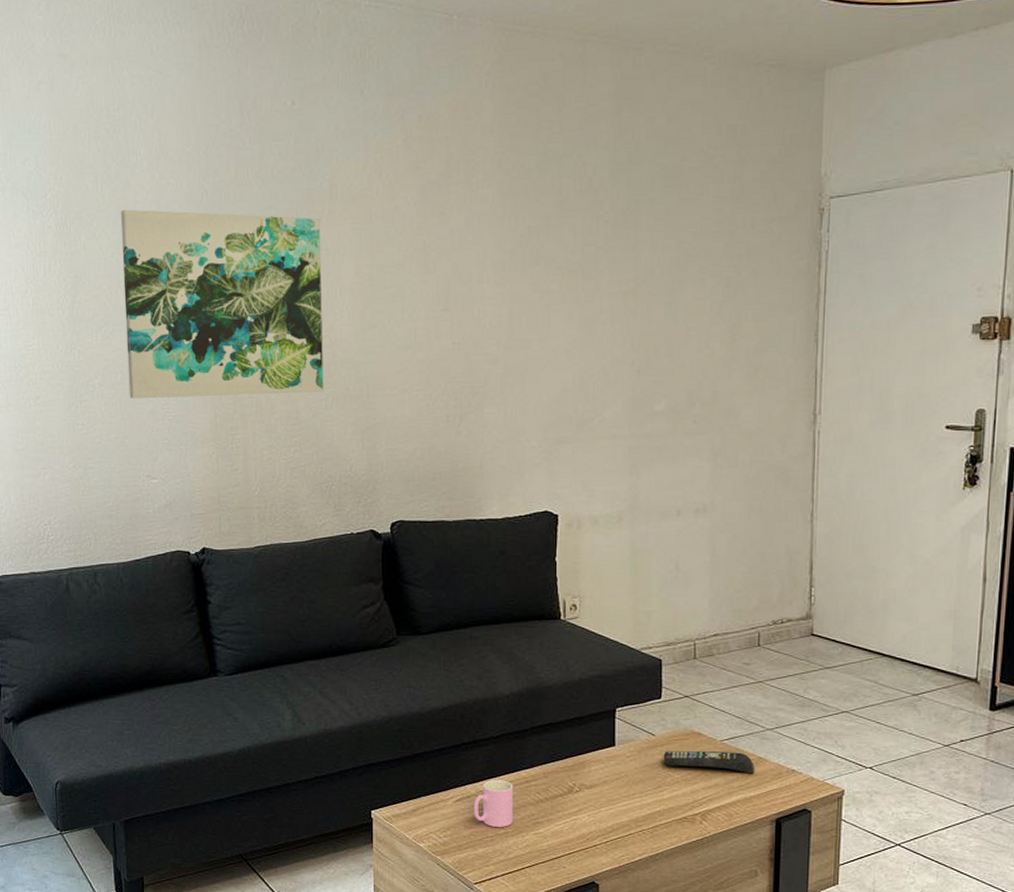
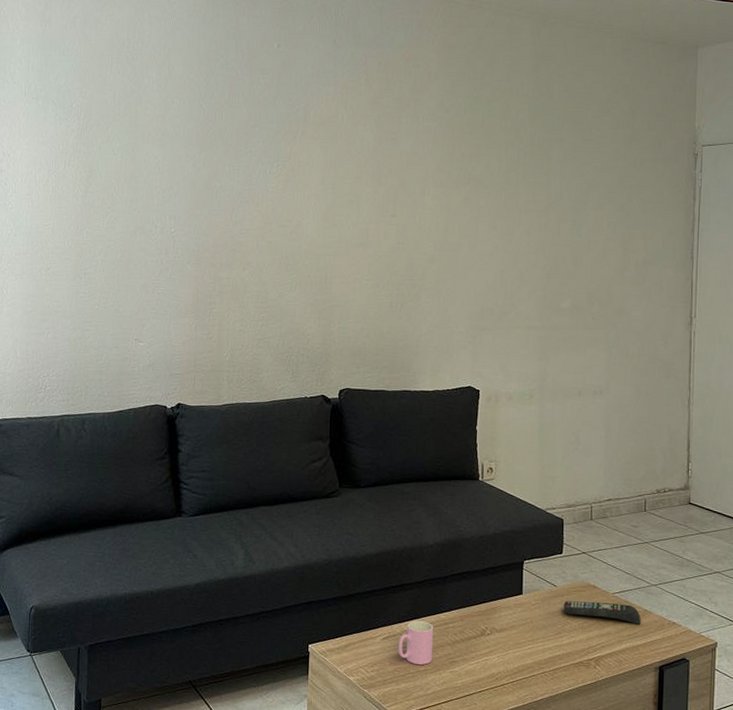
wall art: present [120,209,324,398] -> none [126,120,294,277]

